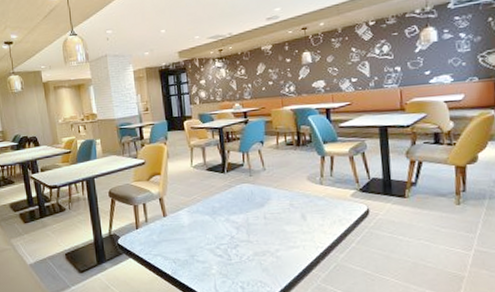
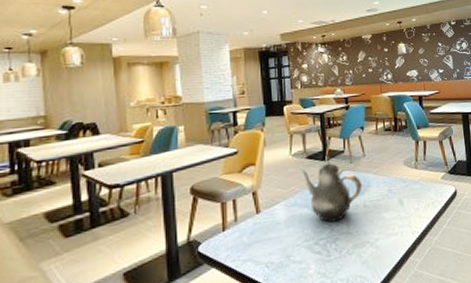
teapot: none [202,169,263,230] -> present [301,156,363,223]

